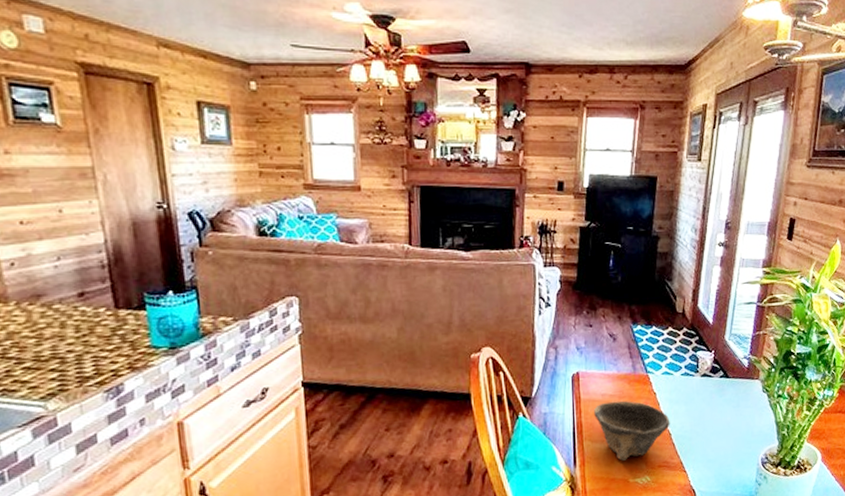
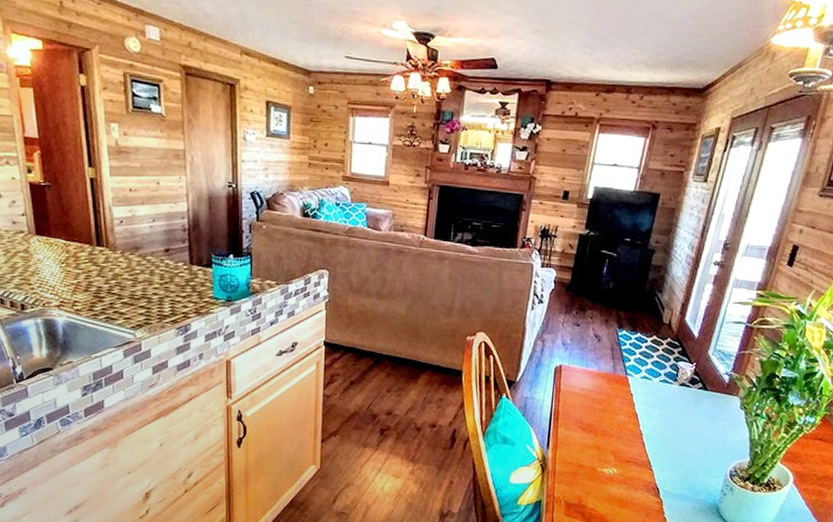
bowl: present [594,400,670,461] -> none [571,395,643,451]

